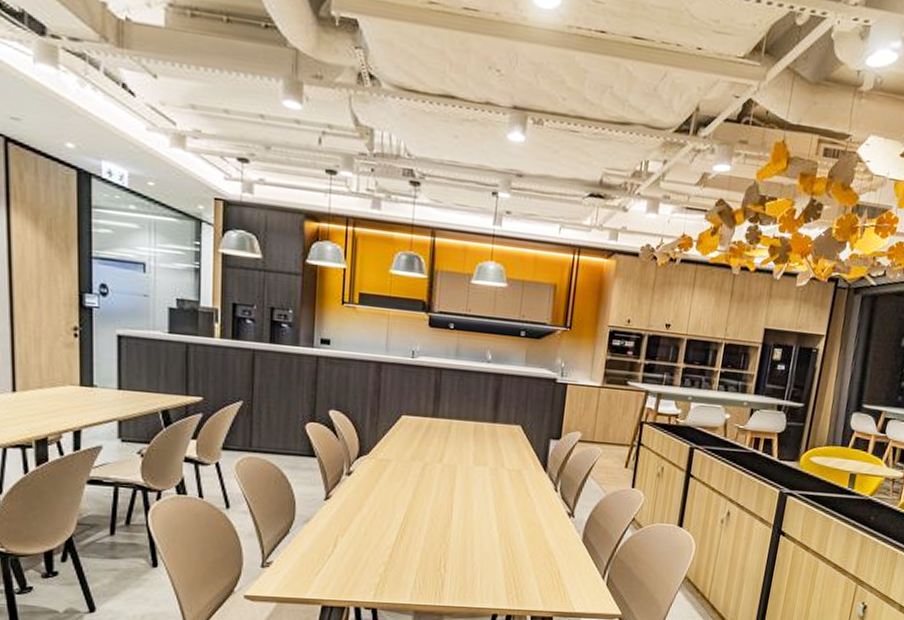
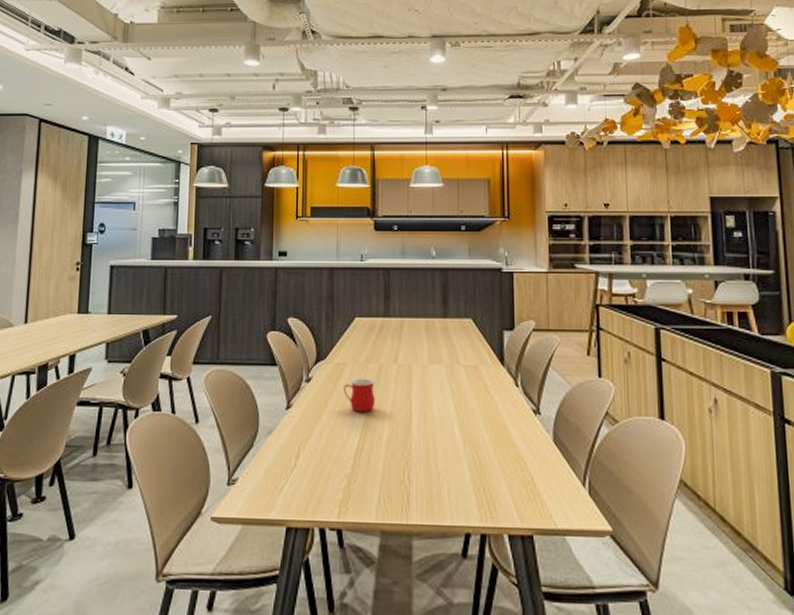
mug: none [386,475,418,507] -> present [344,378,375,412]

